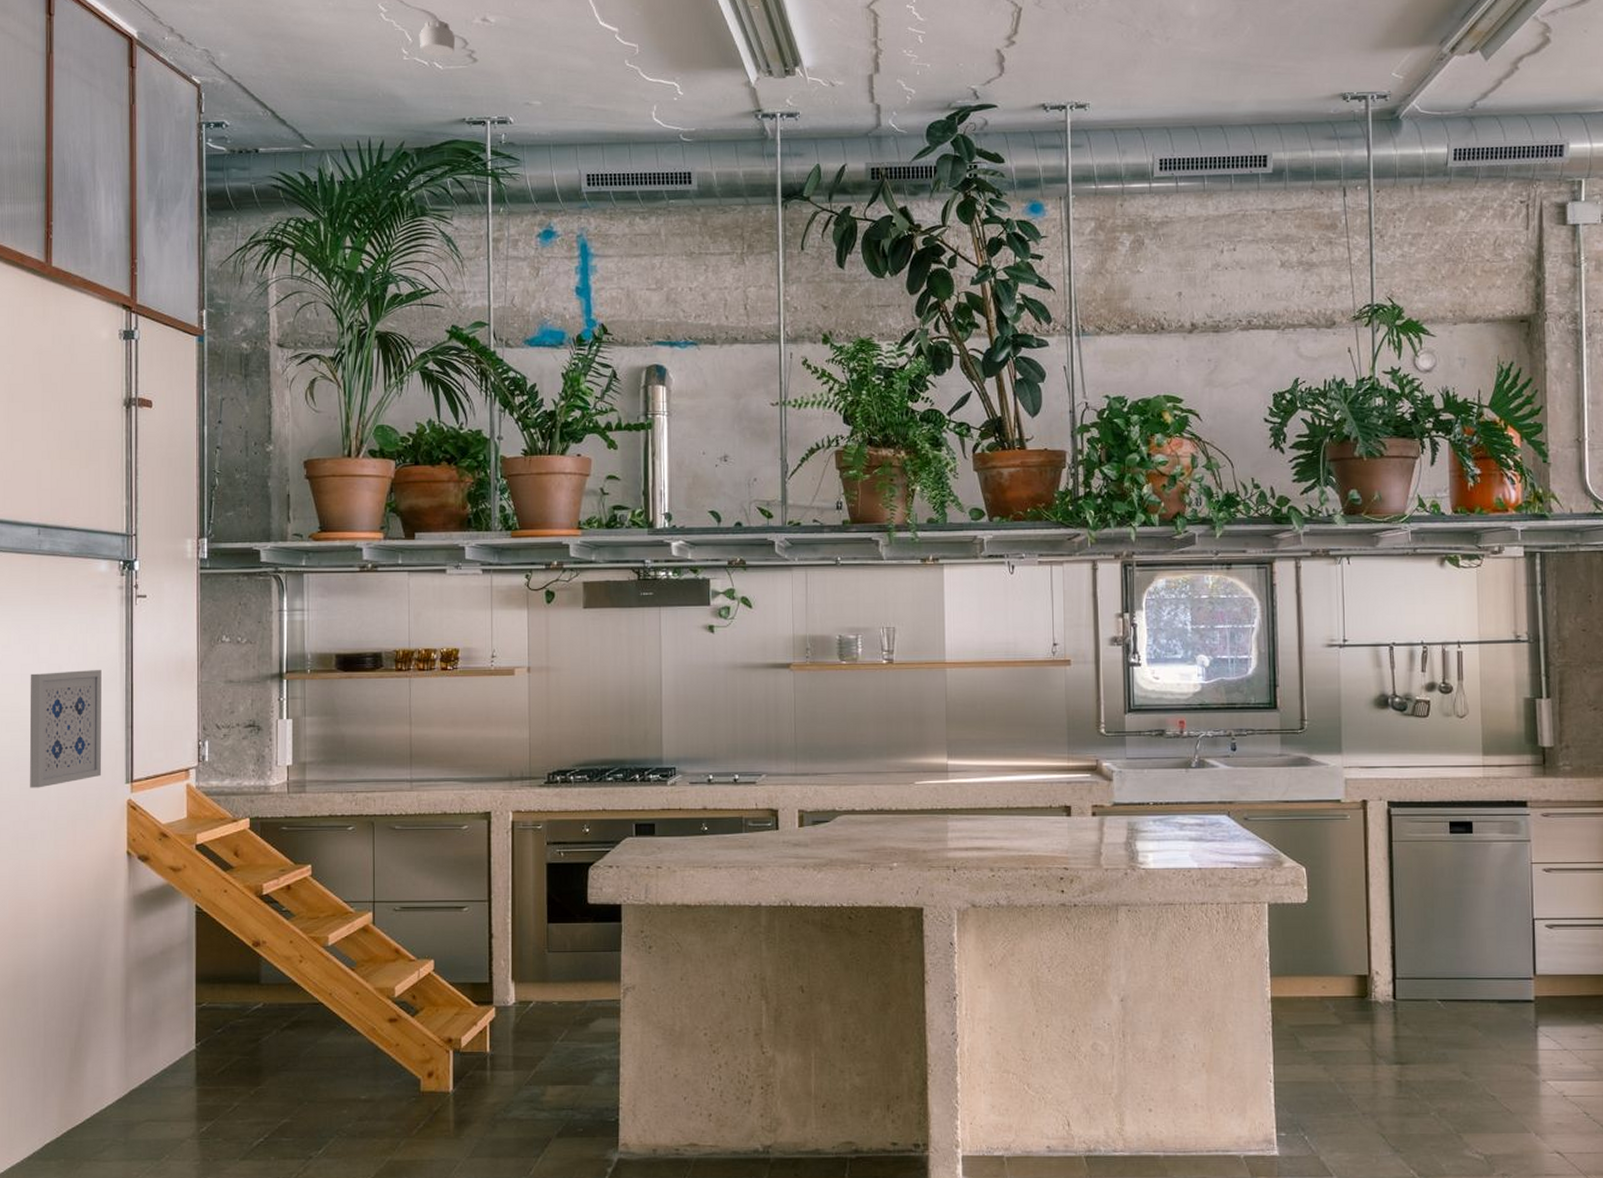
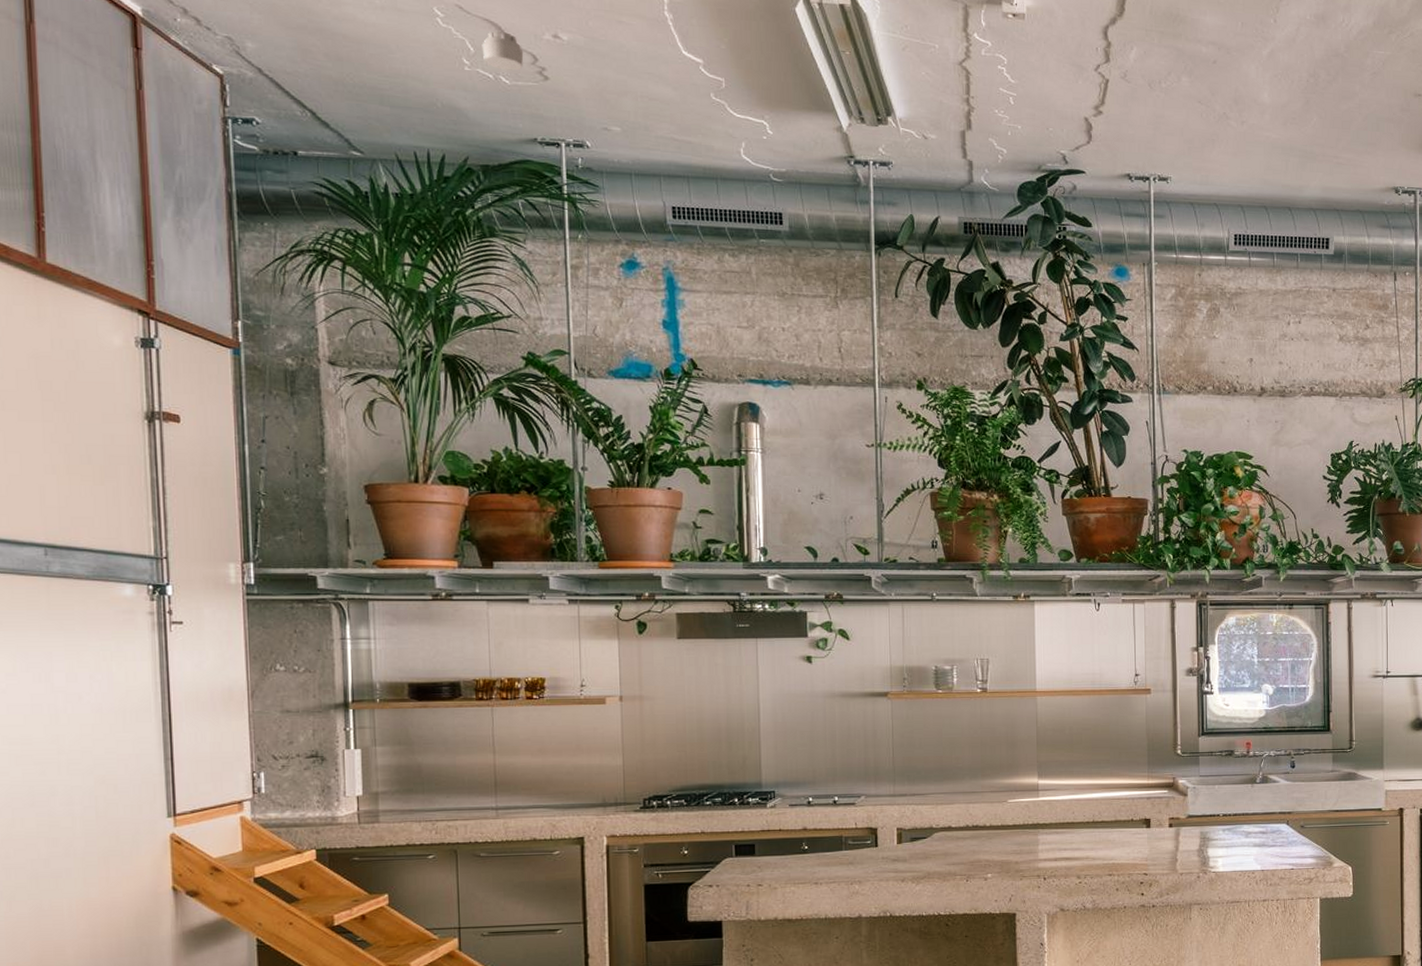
wall art: present [29,669,102,788] -> none [43,699,138,825]

